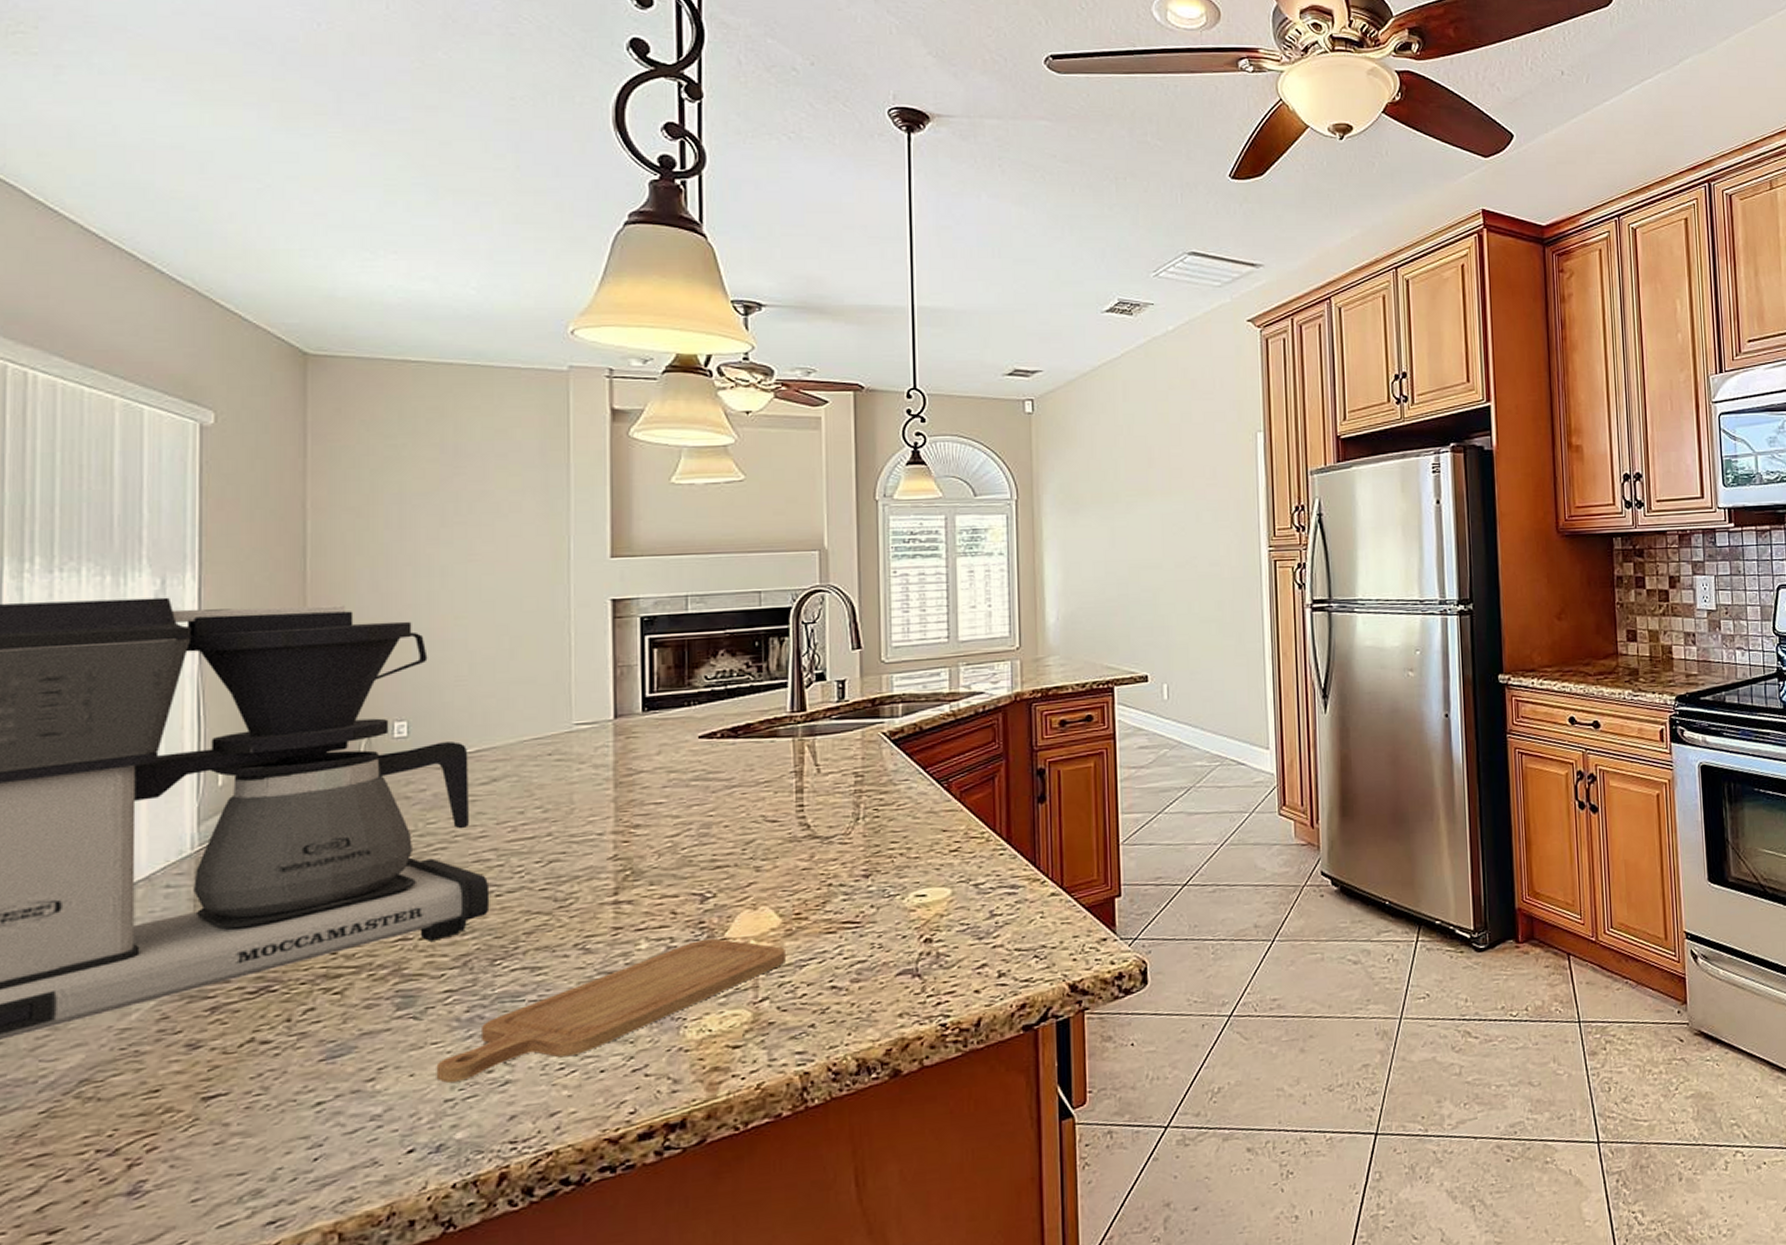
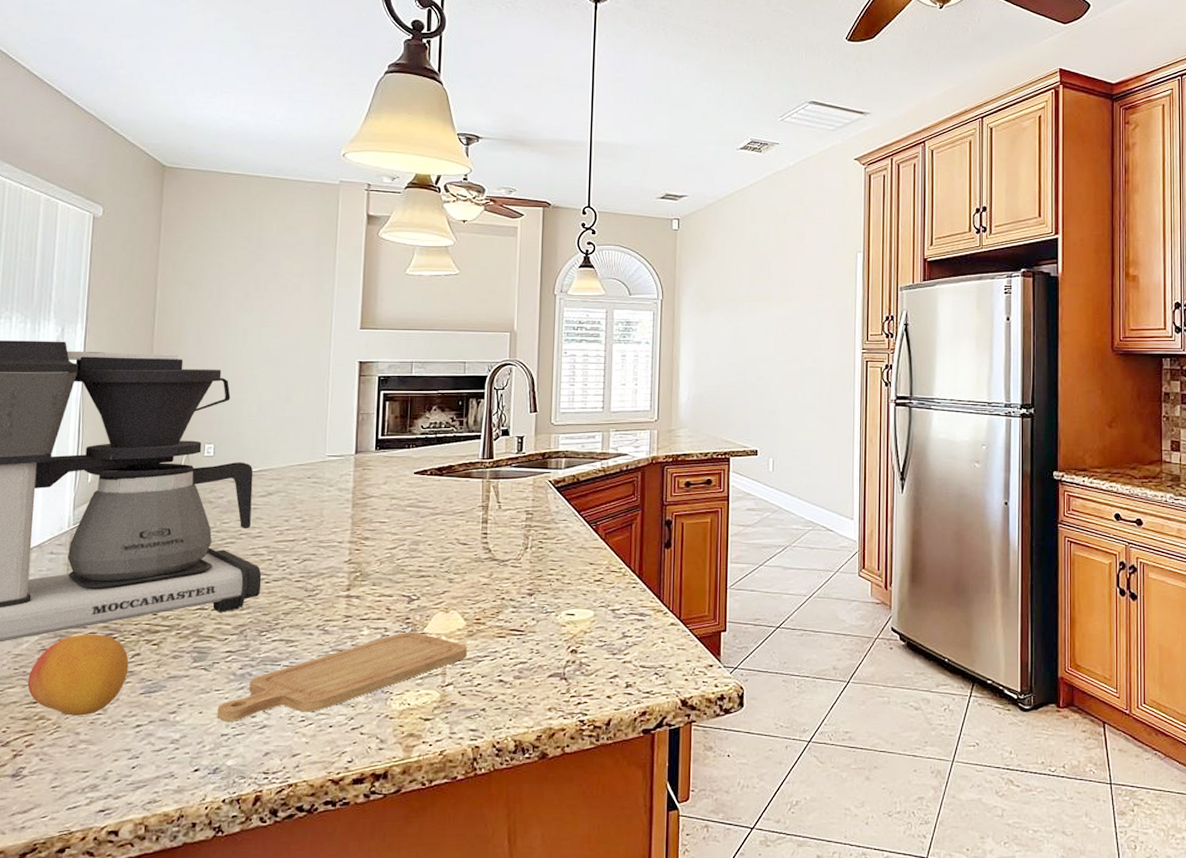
fruit: none [143,988,299,1102] -> present [27,634,129,716]

